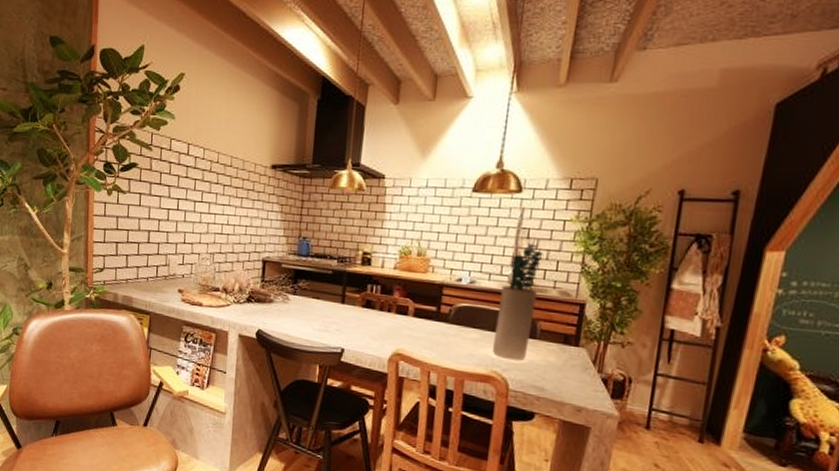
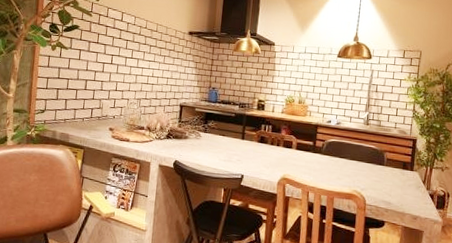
vase: present [492,238,544,362] -> none [354,91,387,183]

